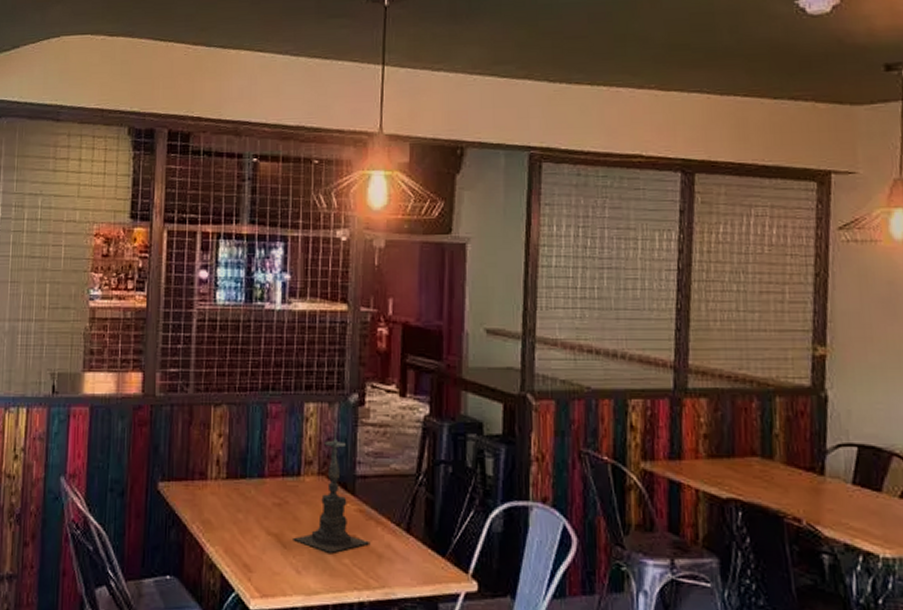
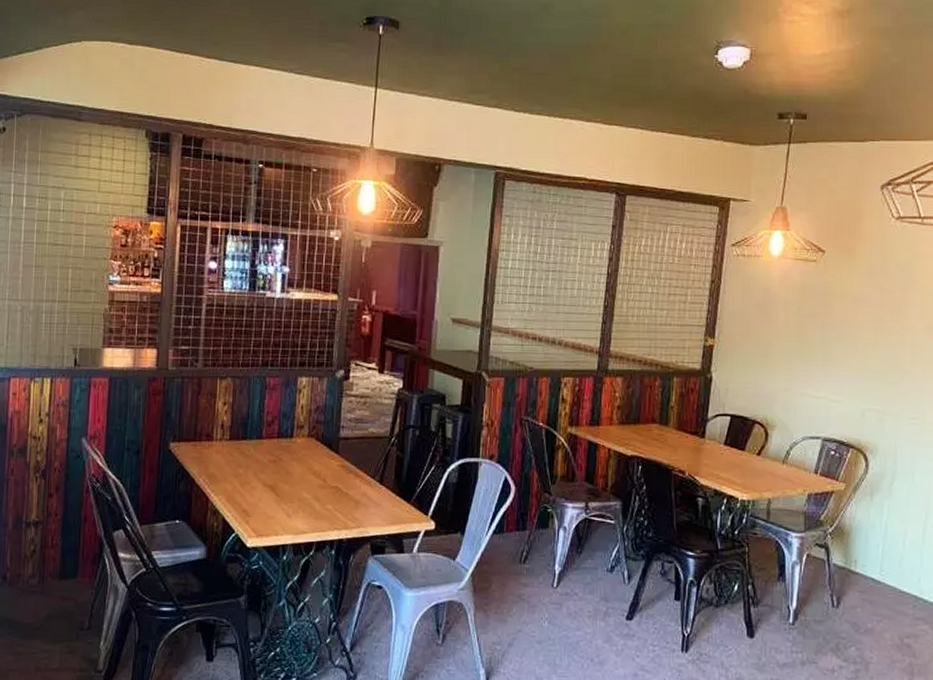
candle holder: present [293,426,371,553] -> none [285,397,350,500]

